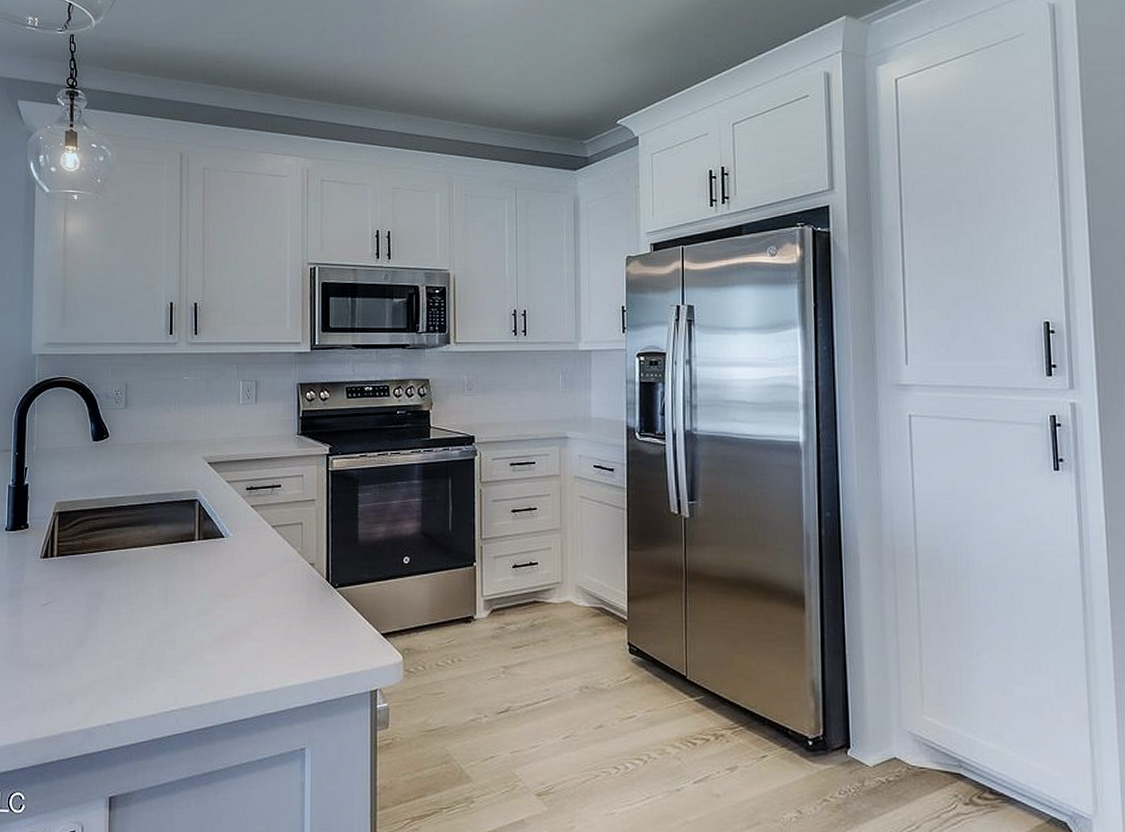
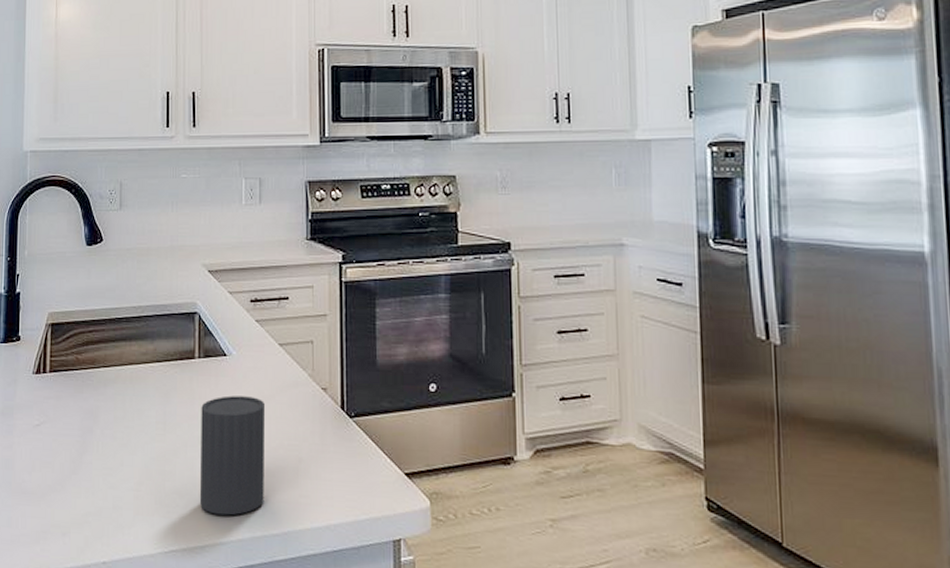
cup: none [198,572,258,677] -> present [199,395,264,516]

